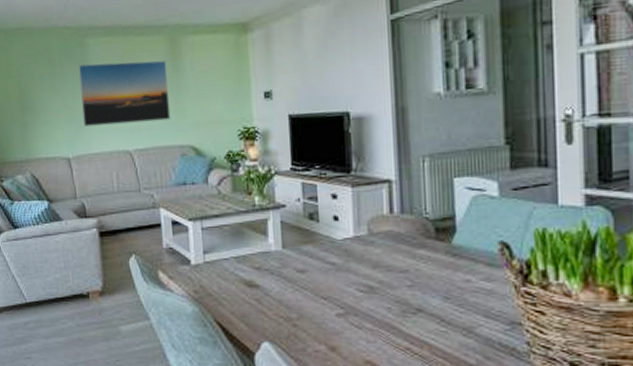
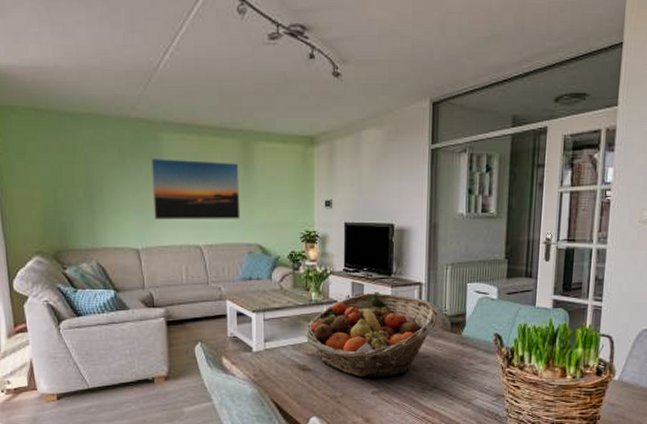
fruit basket: none [249,194,418,296] -> present [305,293,439,377]

